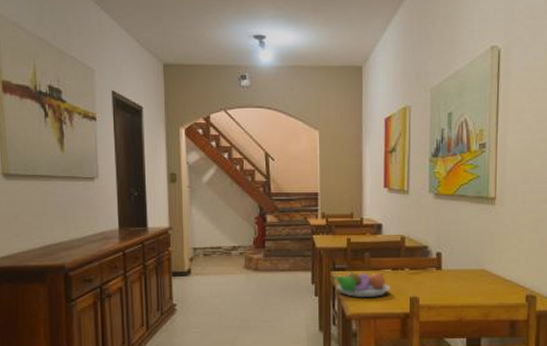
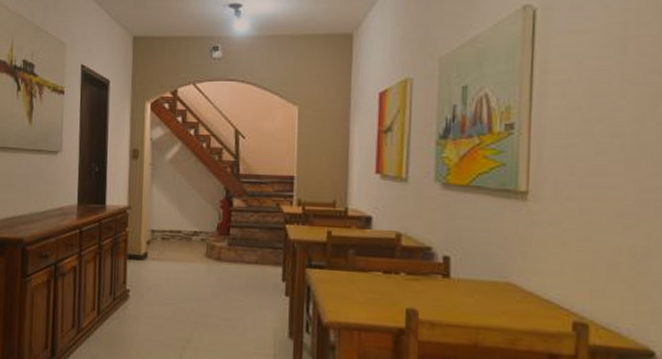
fruit bowl: present [331,269,390,297] -> none [305,267,380,304]

